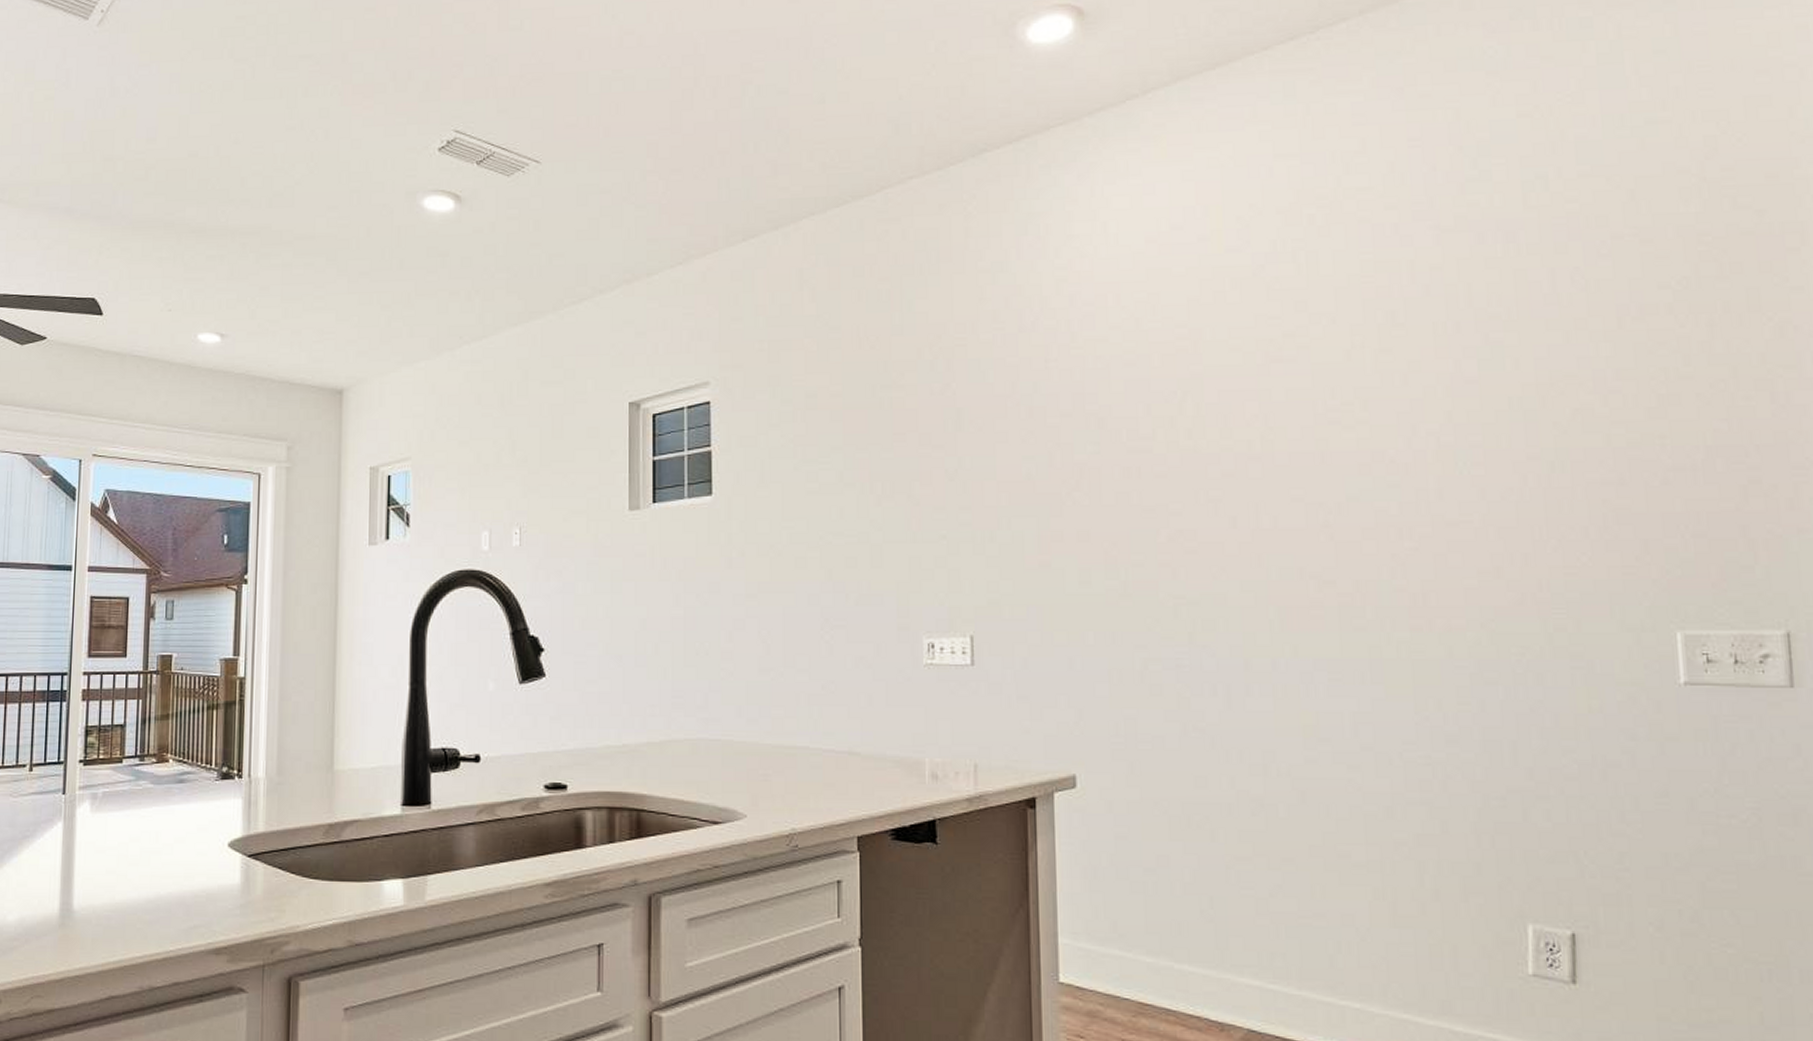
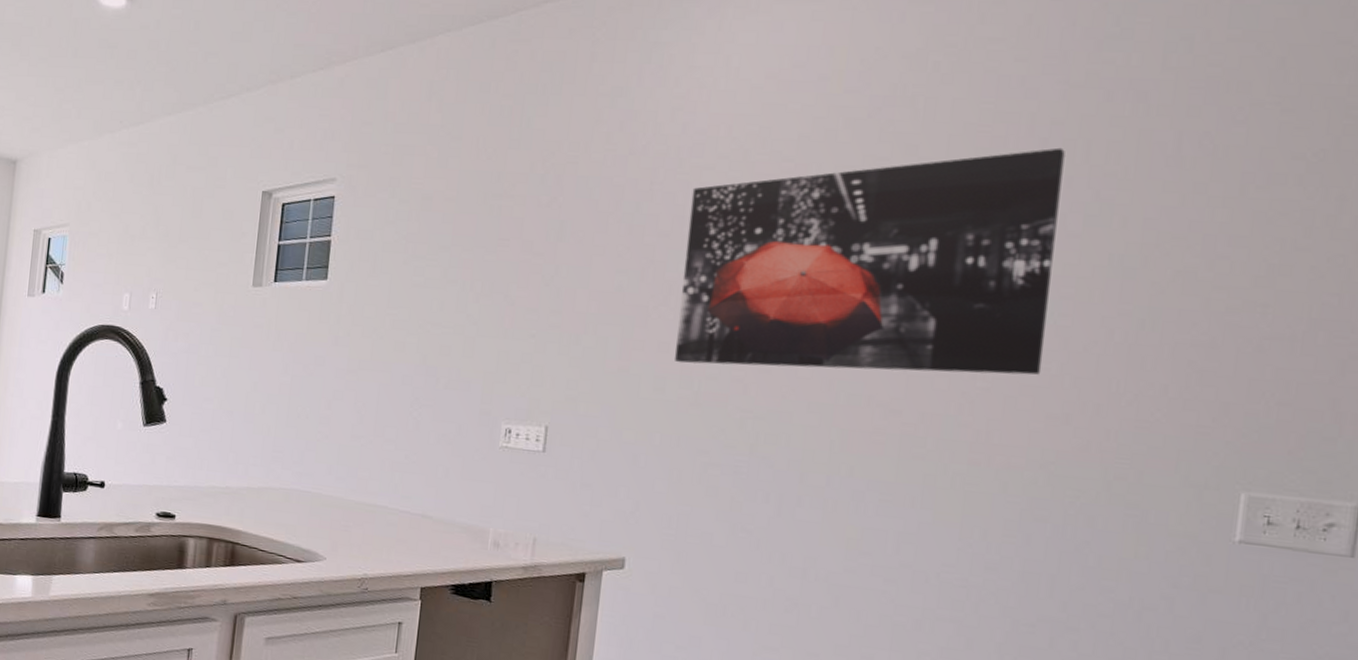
wall art: none [1089,293,1465,552] -> present [675,147,1065,375]

